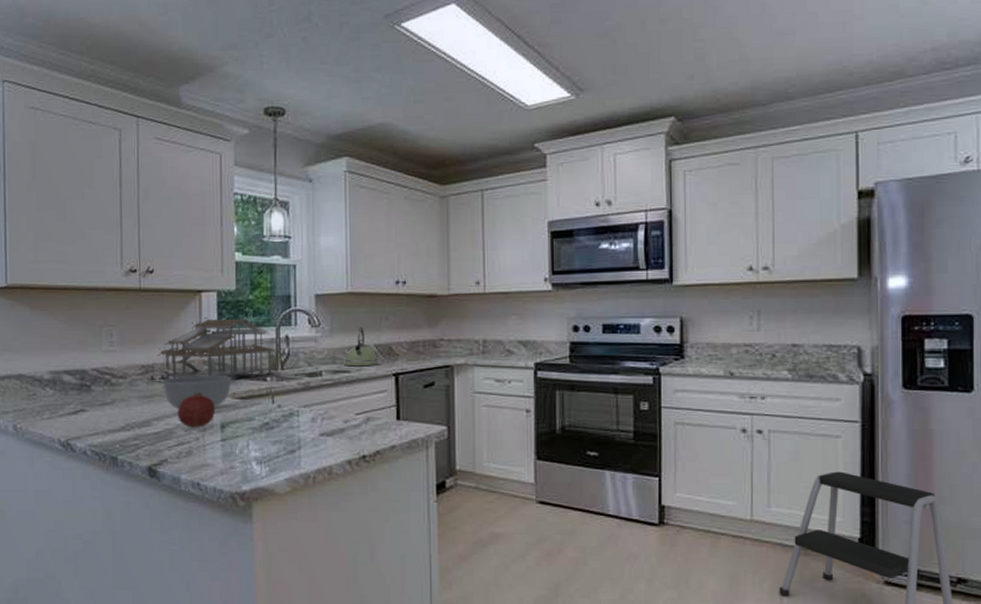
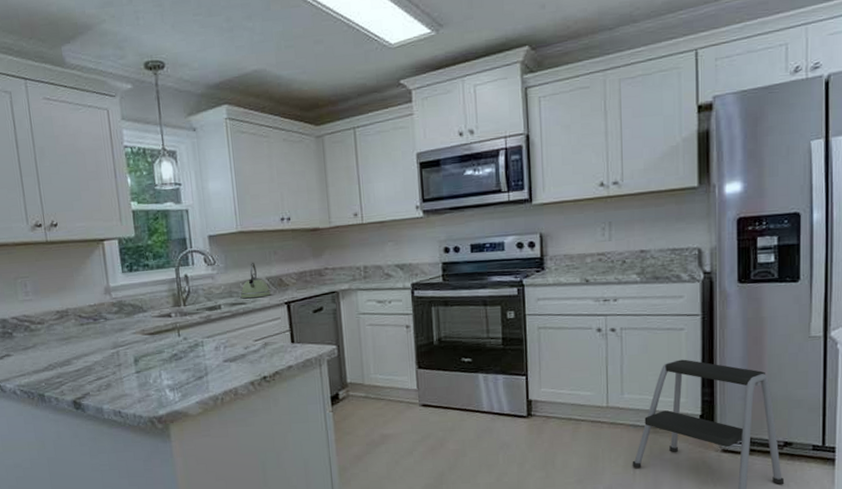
dish rack: present [146,317,278,381] -> none [62,262,179,325]
bowl: present [162,375,231,410] -> none [77,315,140,349]
fruit: present [178,392,216,428] -> none [94,331,128,364]

